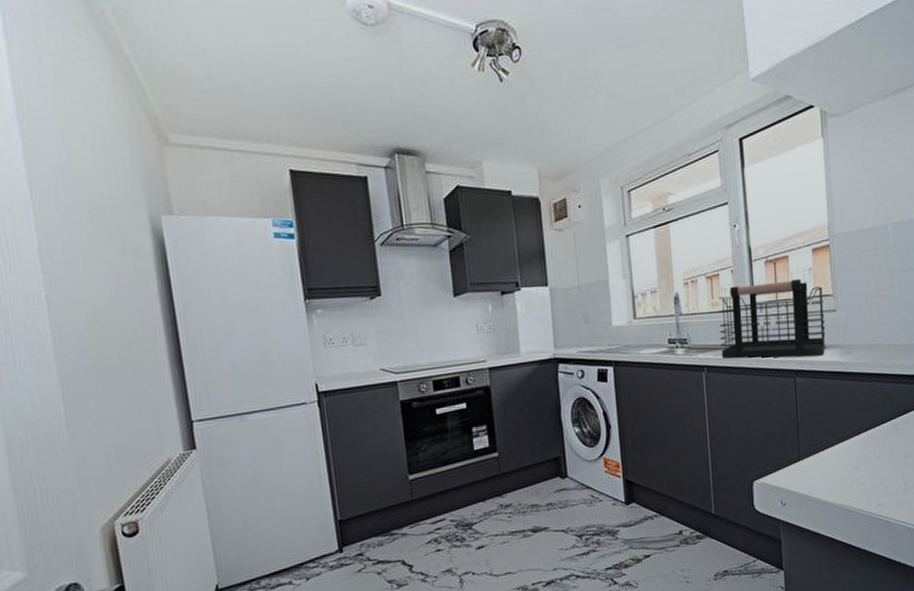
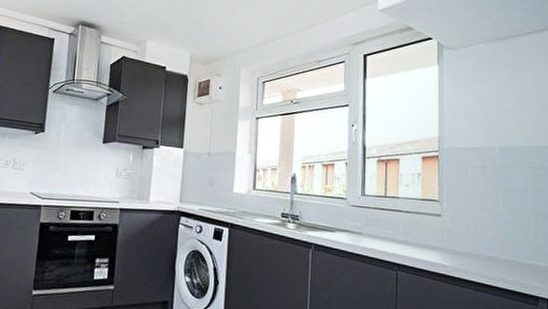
dish rack: present [718,278,826,360] -> none [329,177,430,256]

